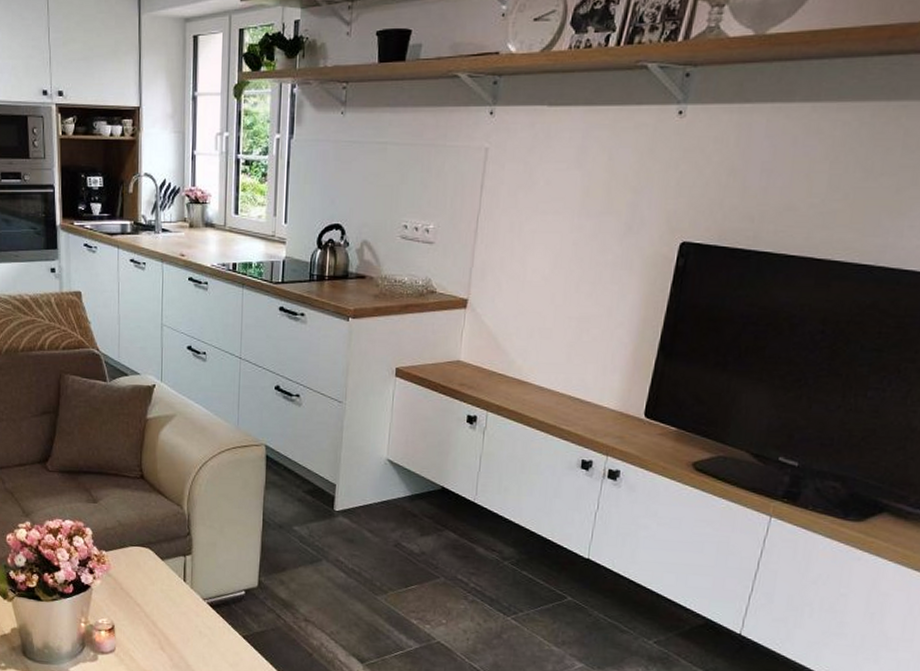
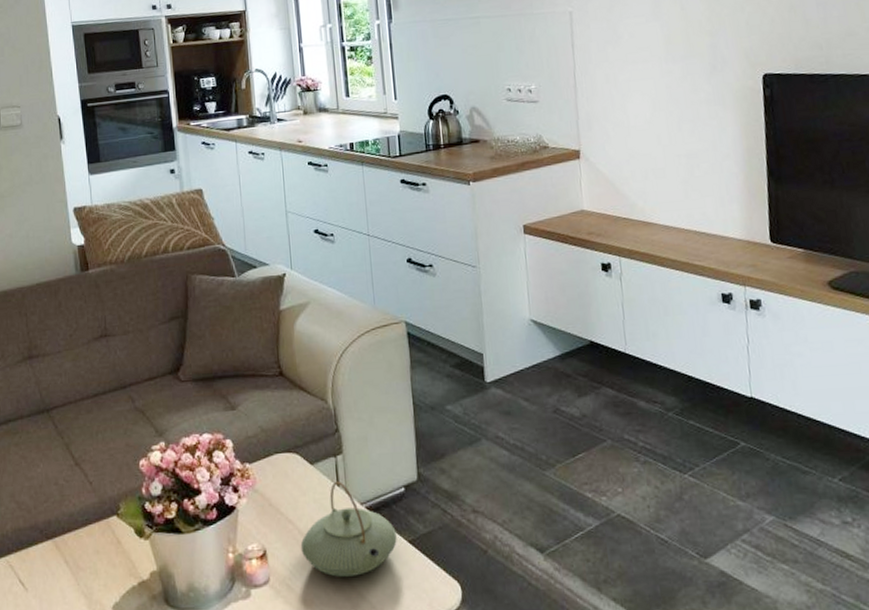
teapot: none [145,577,233,658] -> present [300,480,397,577]

